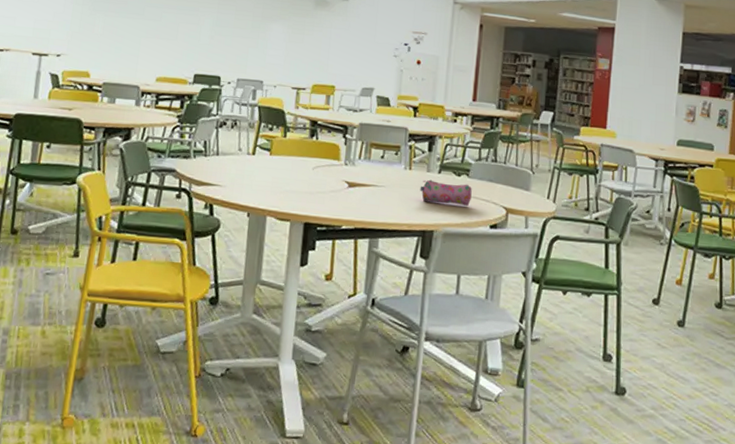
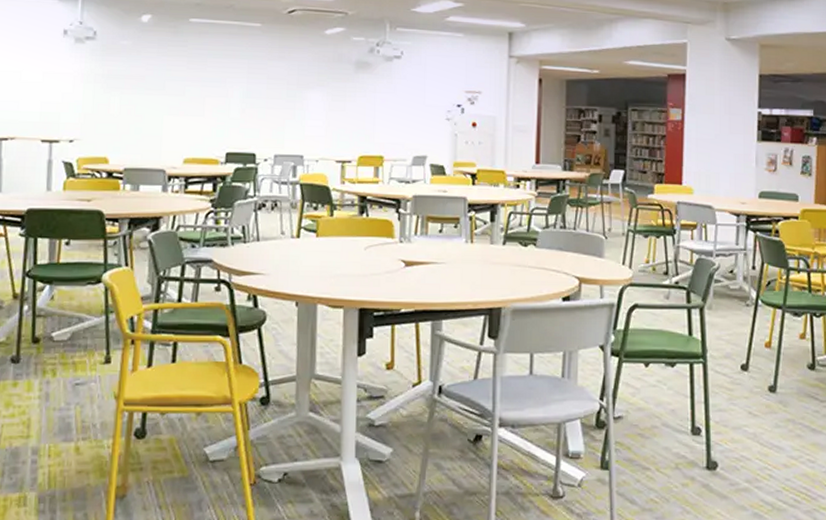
pencil case: present [420,179,472,206] -> none [483,252,540,278]

